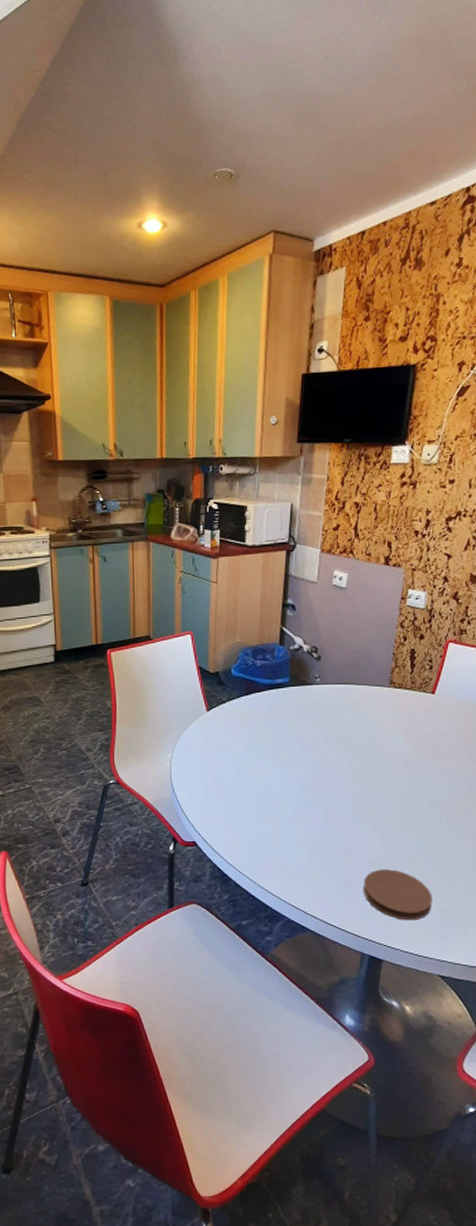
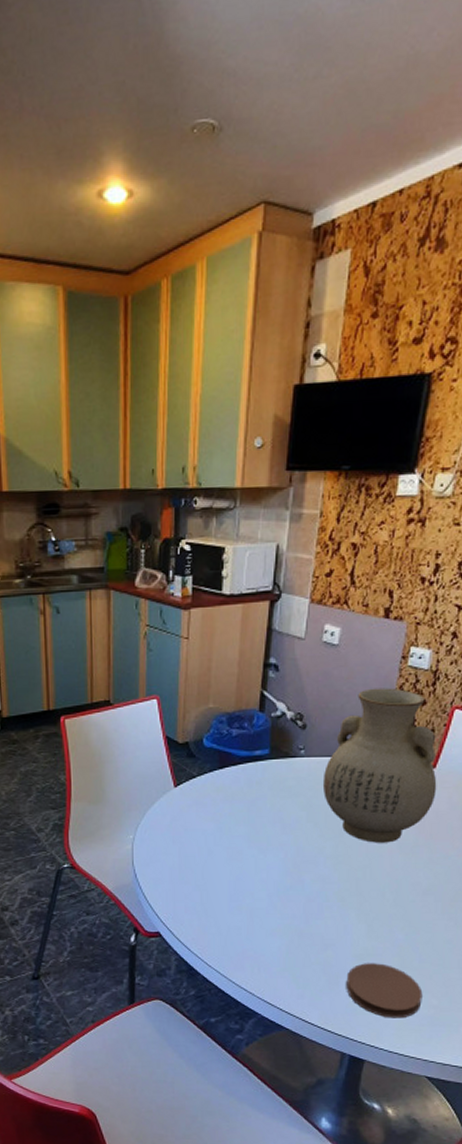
vase: none [336,624,437,760] -> present [322,688,437,843]

